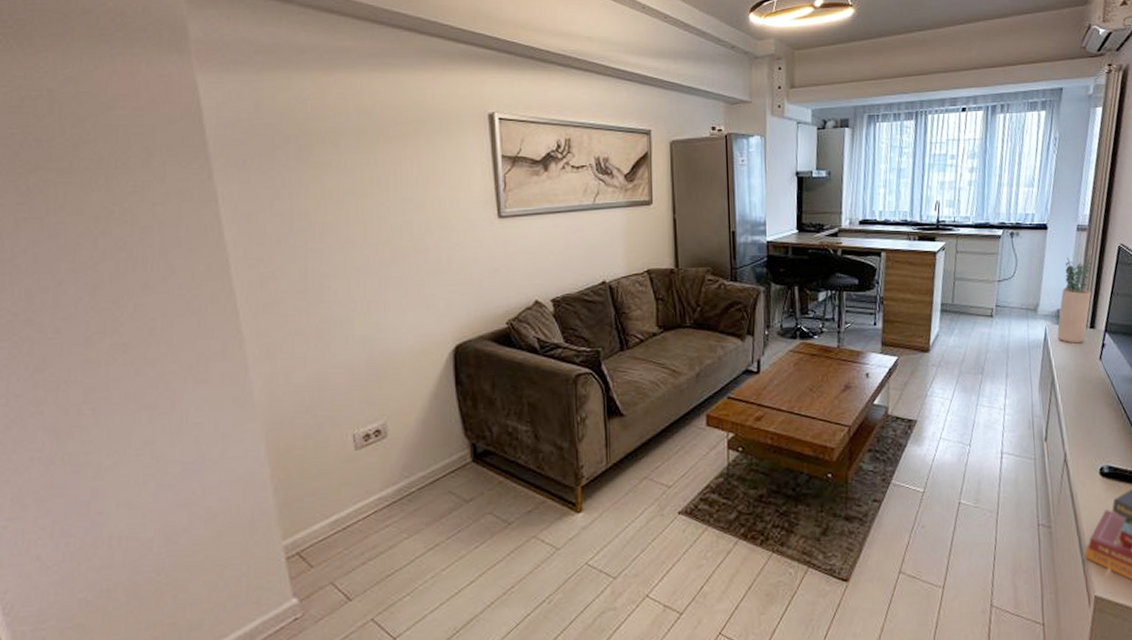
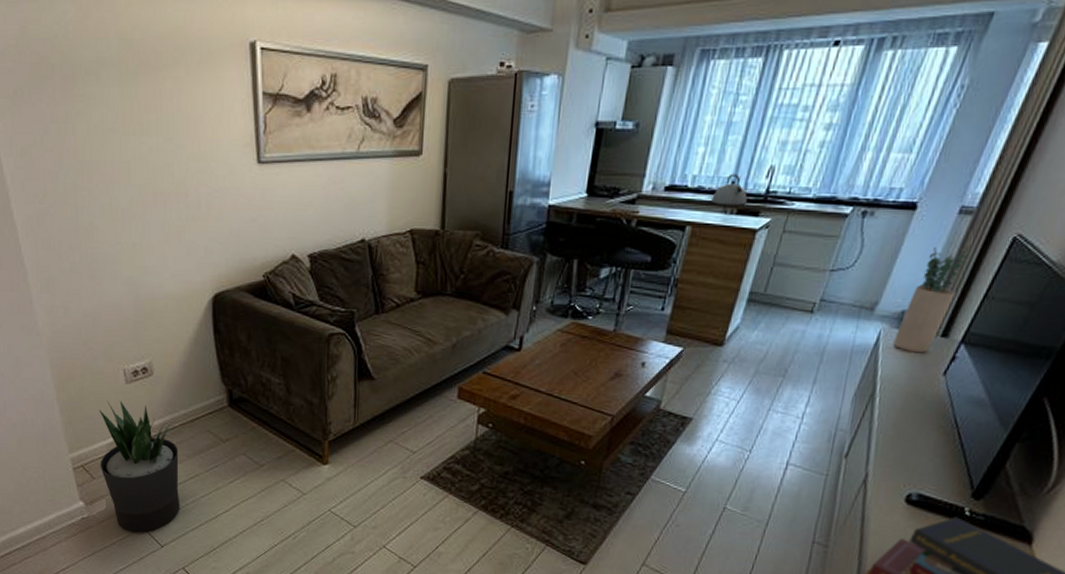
planter: none [320,470,417,627] -> present [98,400,180,533]
kettle: none [897,208,924,233] -> present [711,173,748,205]

